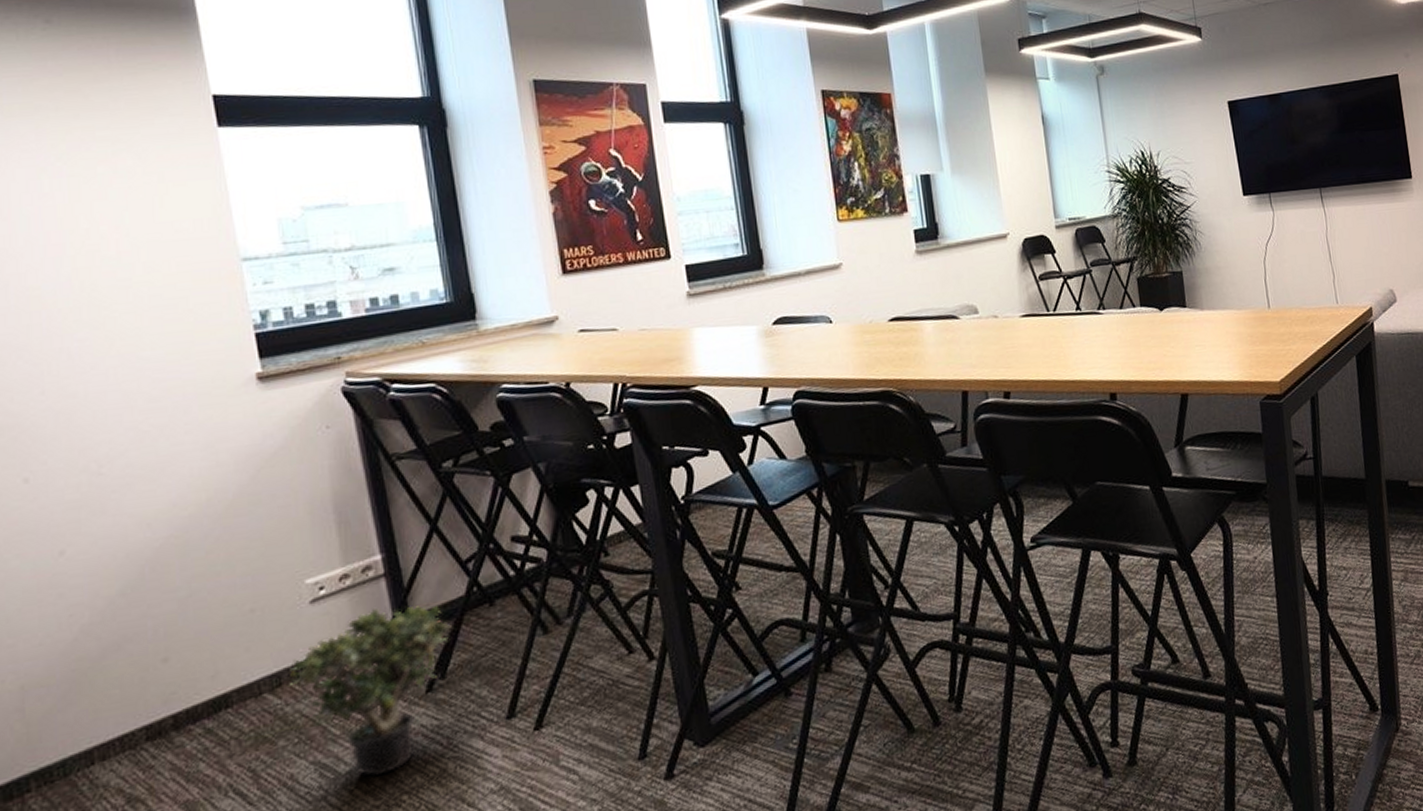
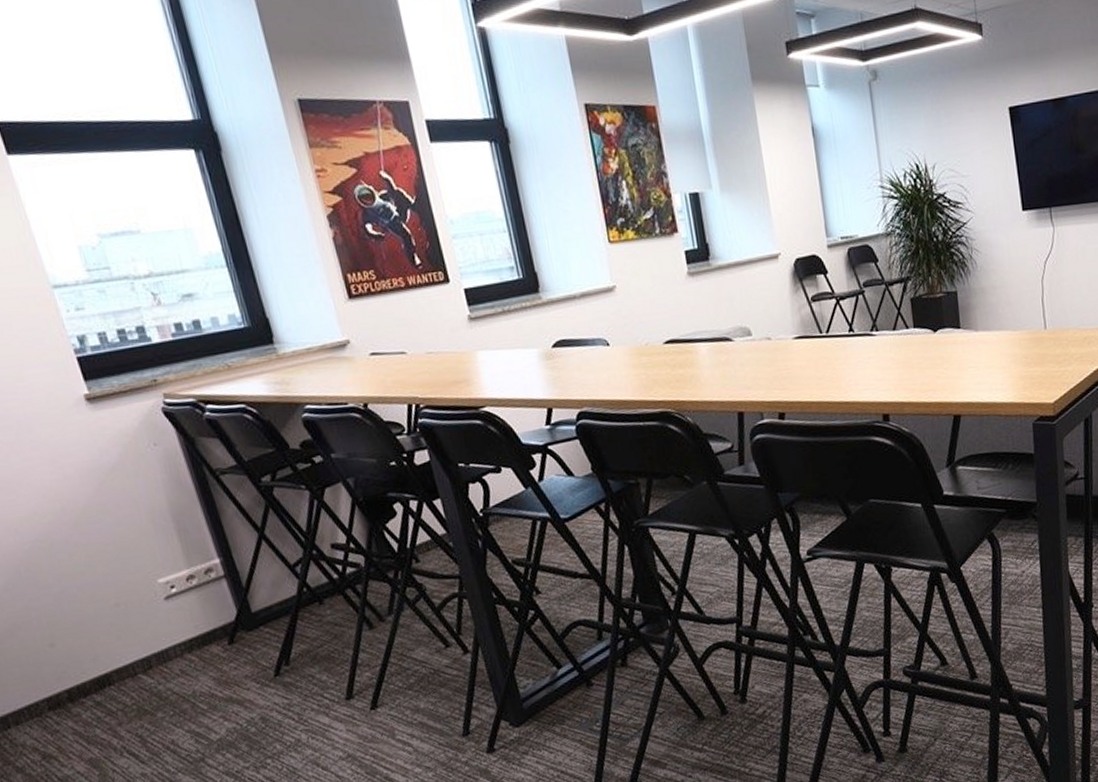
potted plant: present [289,606,452,777] -> none [156,603,289,744]

